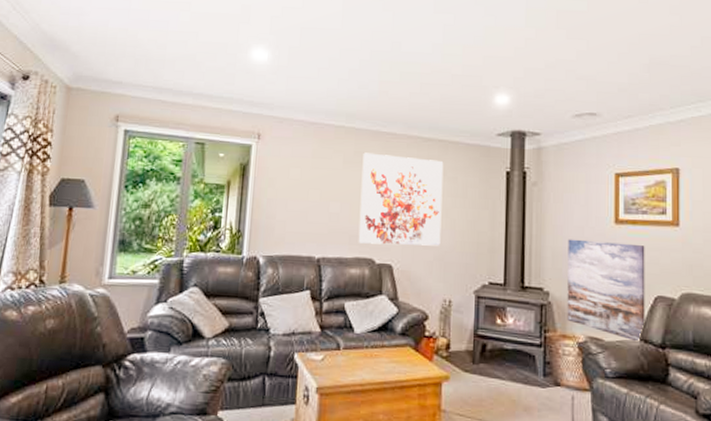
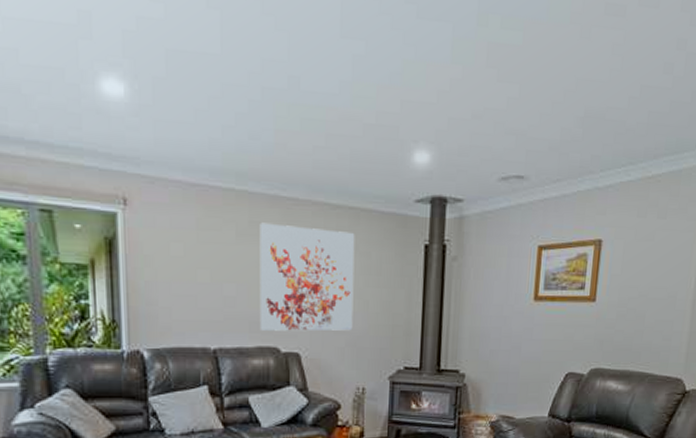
wall art: present [567,239,645,343] -> none [481,318,561,419]

